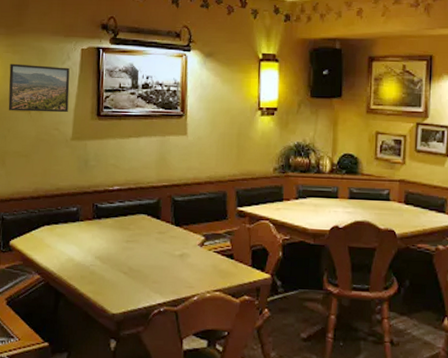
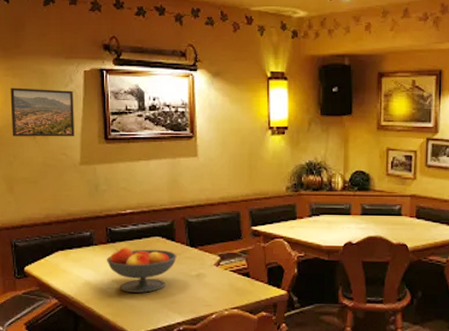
fruit bowl: none [91,224,161,272] -> present [106,247,177,293]

